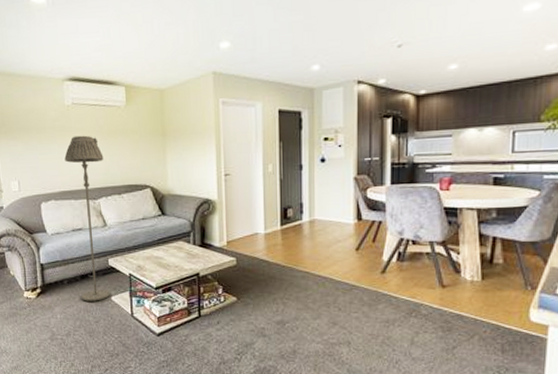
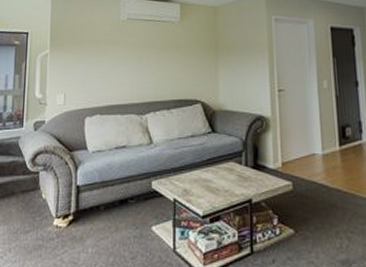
floor lamp: present [64,135,110,301] -> none [115,49,154,232]

